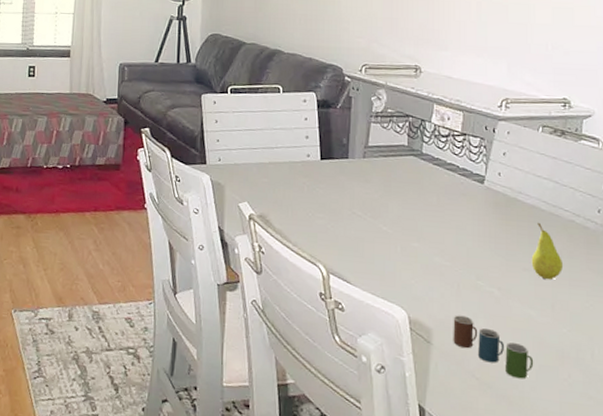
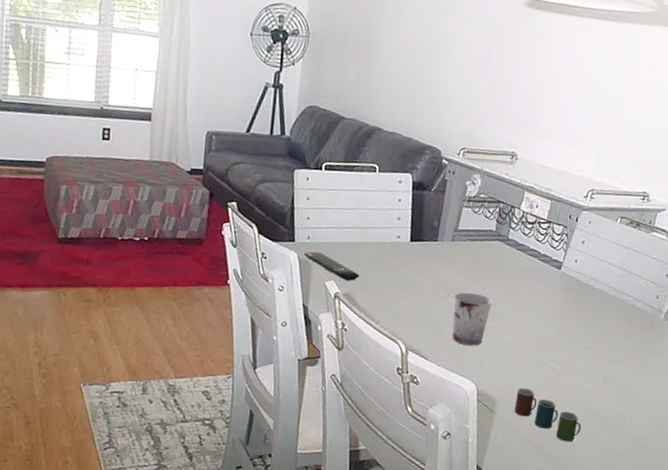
remote control: none [216,173,273,202] -> present [304,251,360,281]
cup: none [371,210,414,269] -> present [452,292,493,346]
fruit: present [531,222,563,279] -> none [592,306,619,357]

